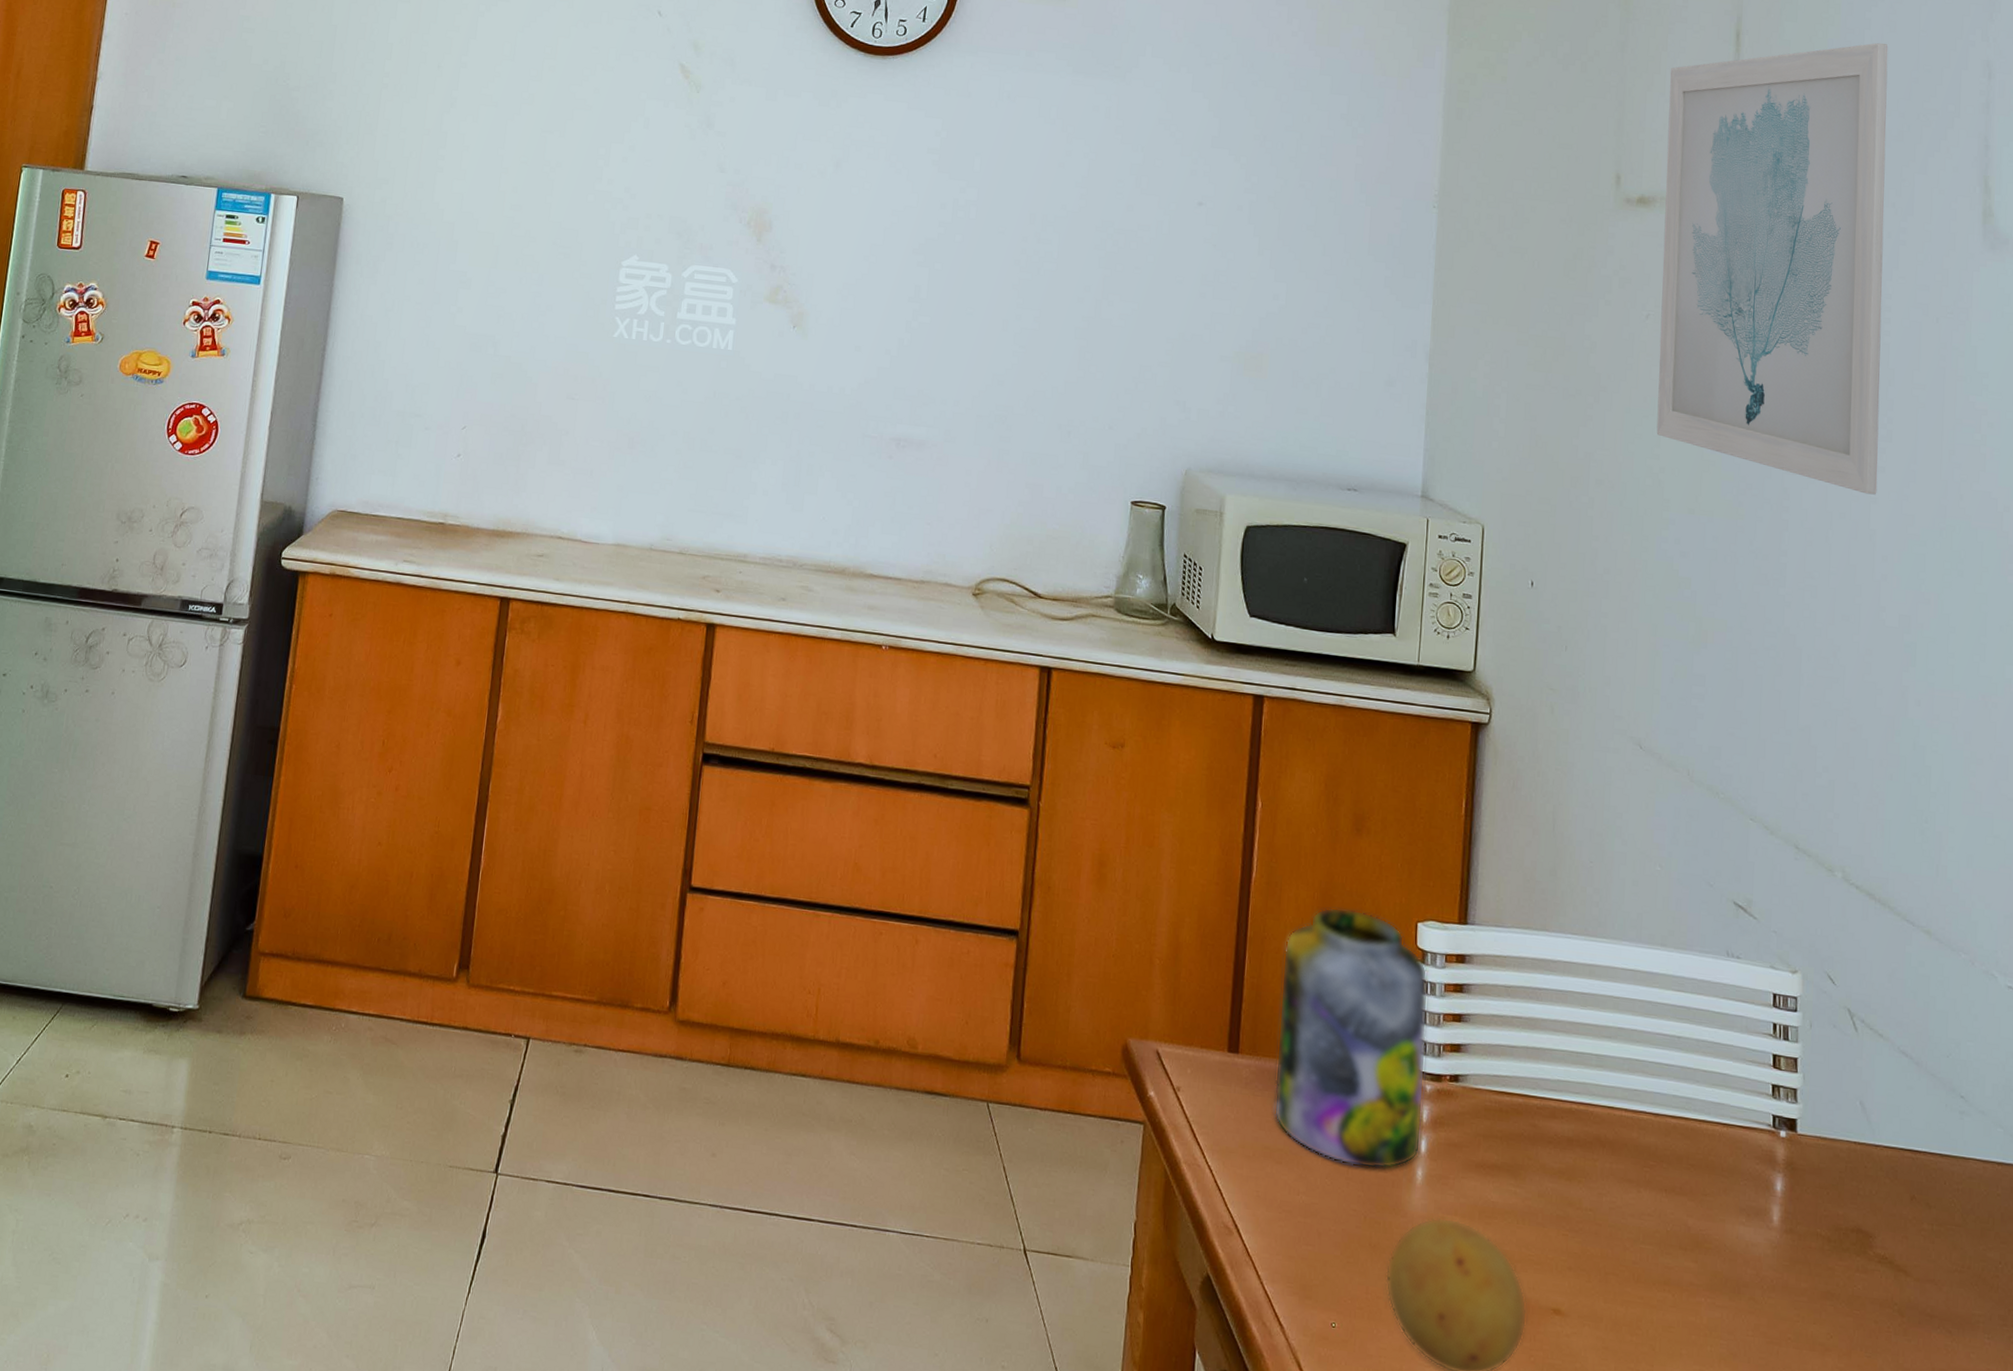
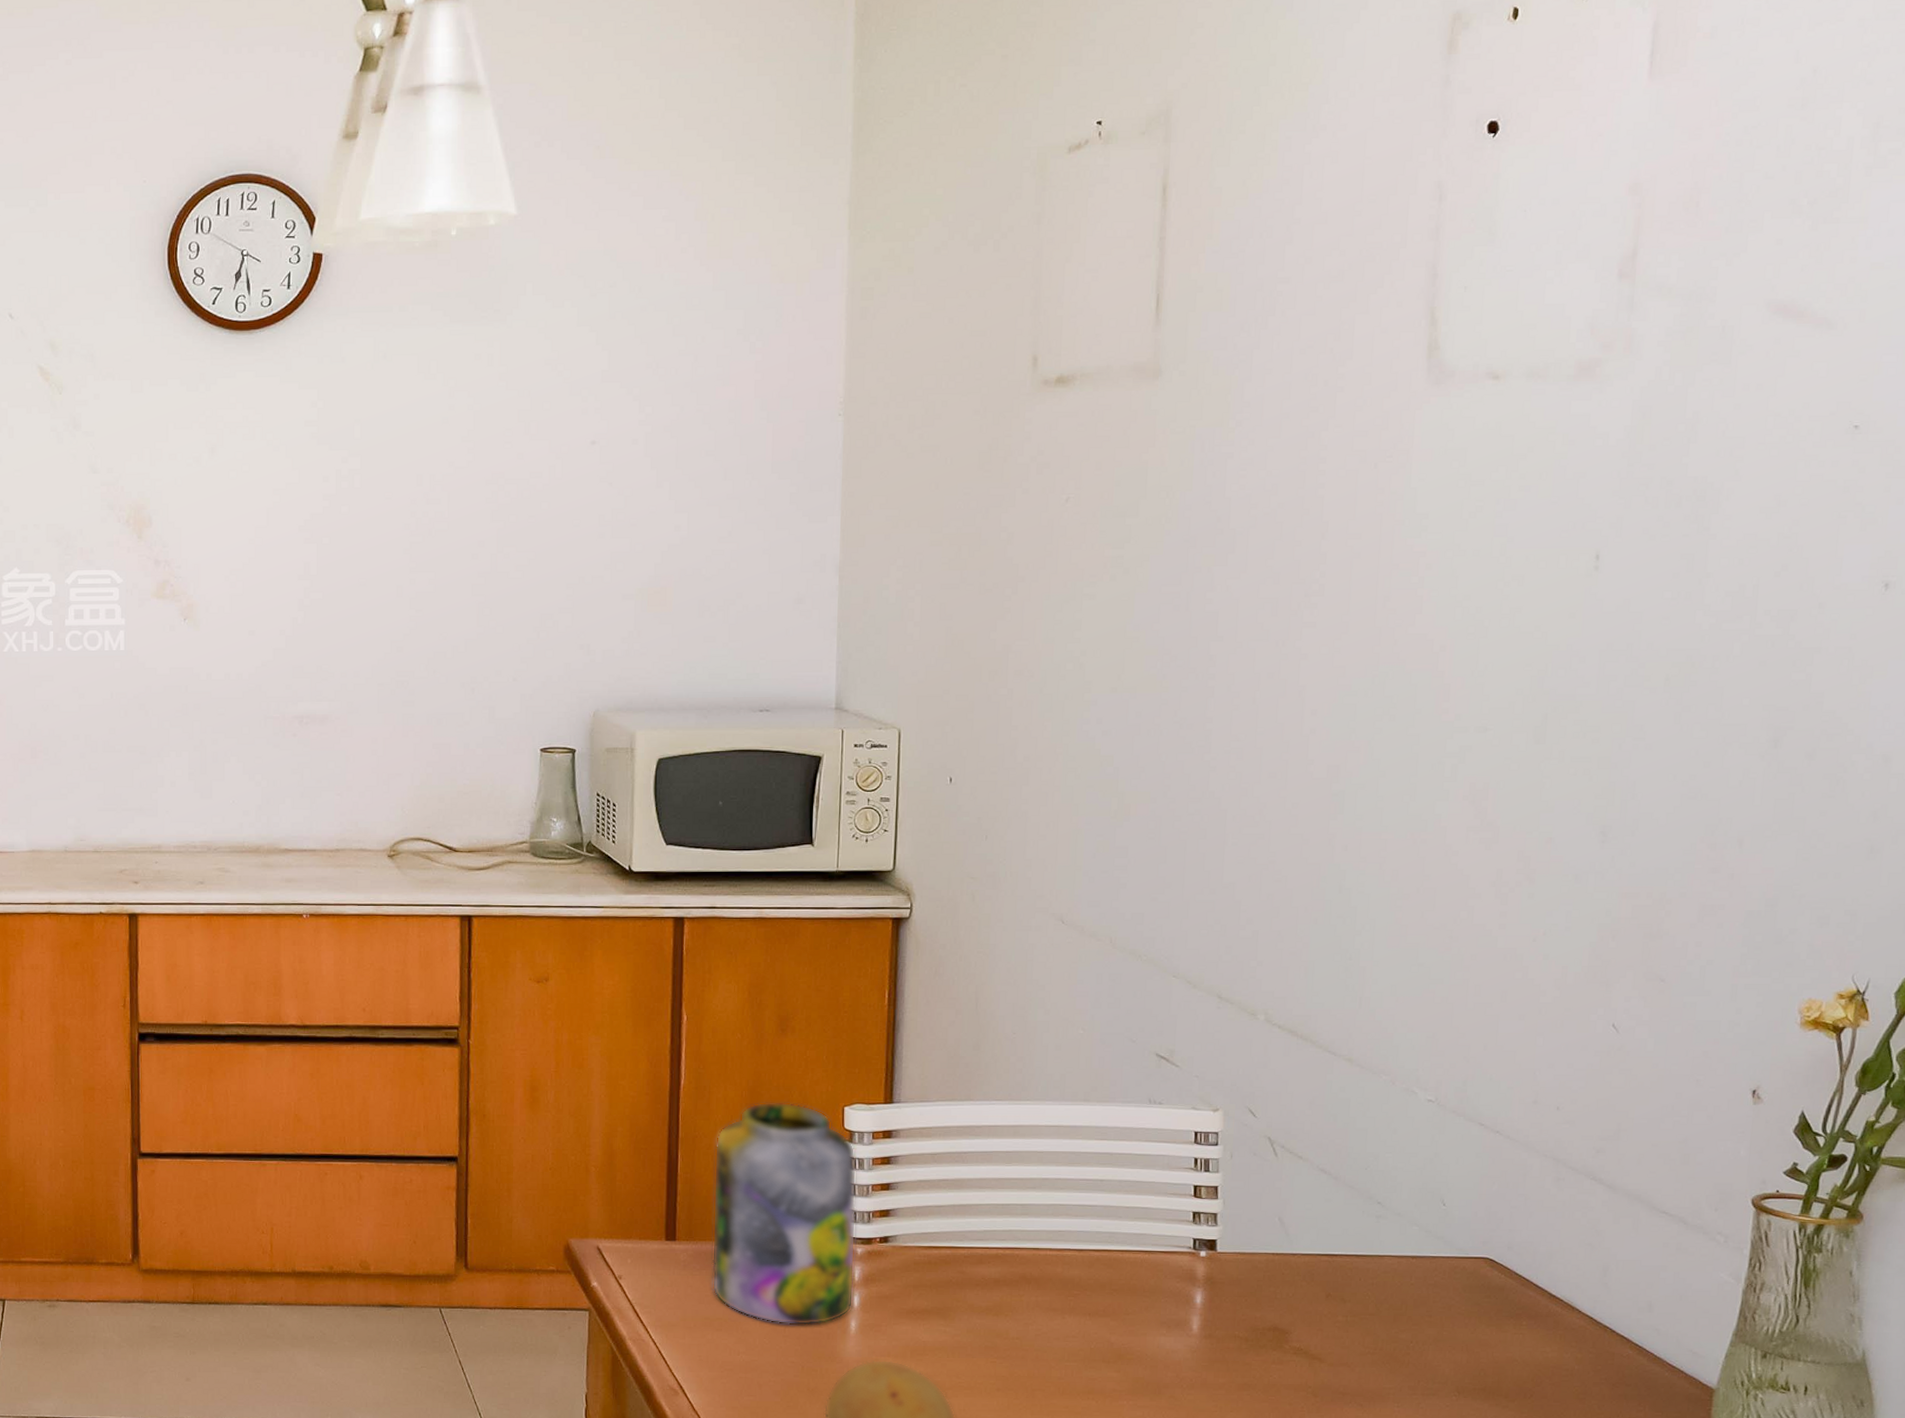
wall art: present [1656,43,1889,495] -> none [1077,178,1330,651]

